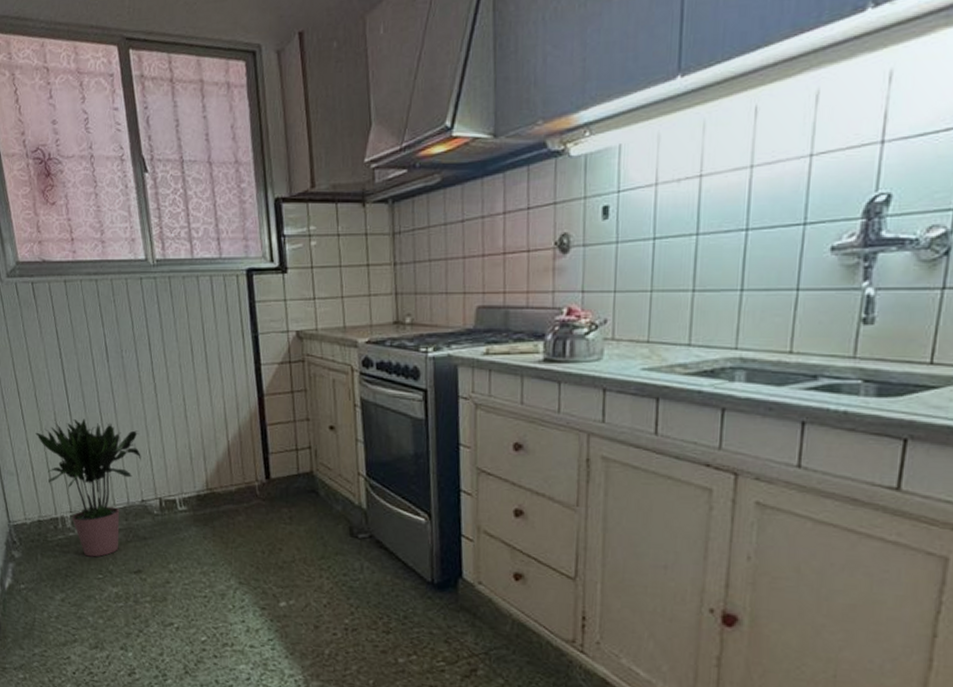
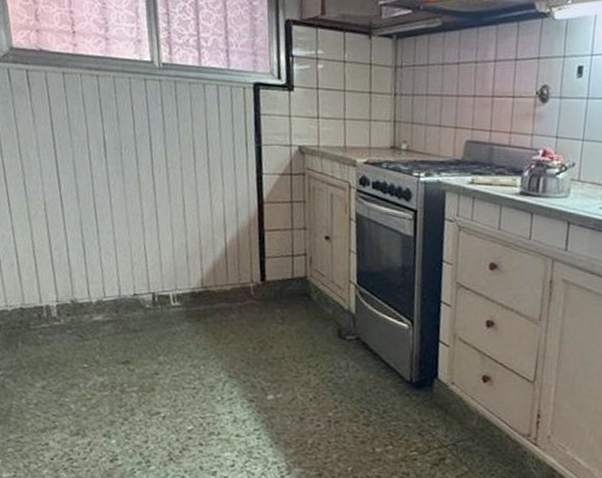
potted plant: present [35,419,141,557] -> none [22,211,136,347]

